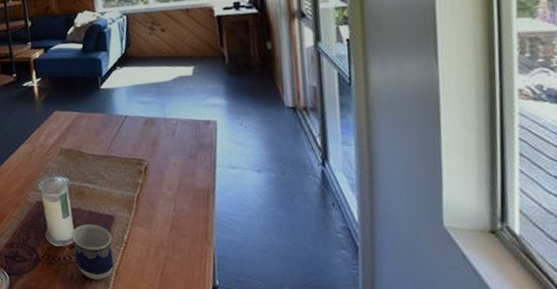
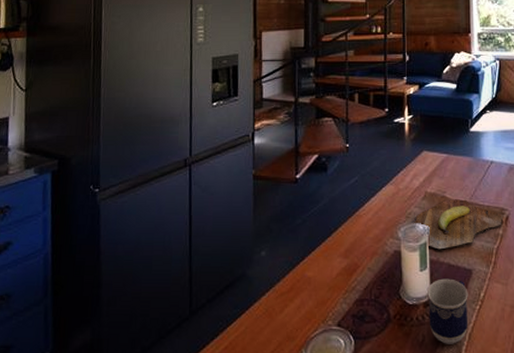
cutting board: none [51,153,142,199] -> present [413,199,503,250]

